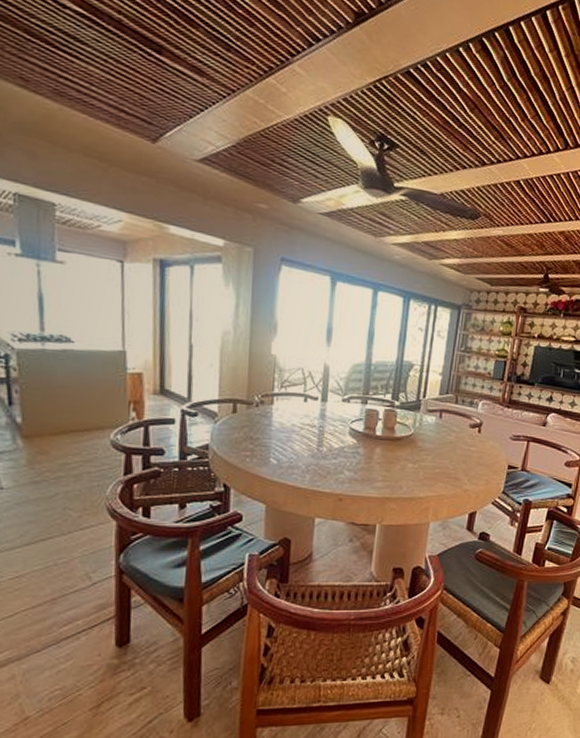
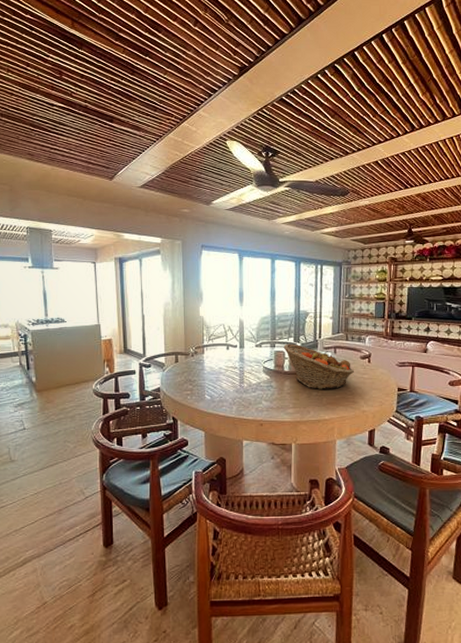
fruit basket: none [377,401,461,462] -> present [283,343,355,389]

